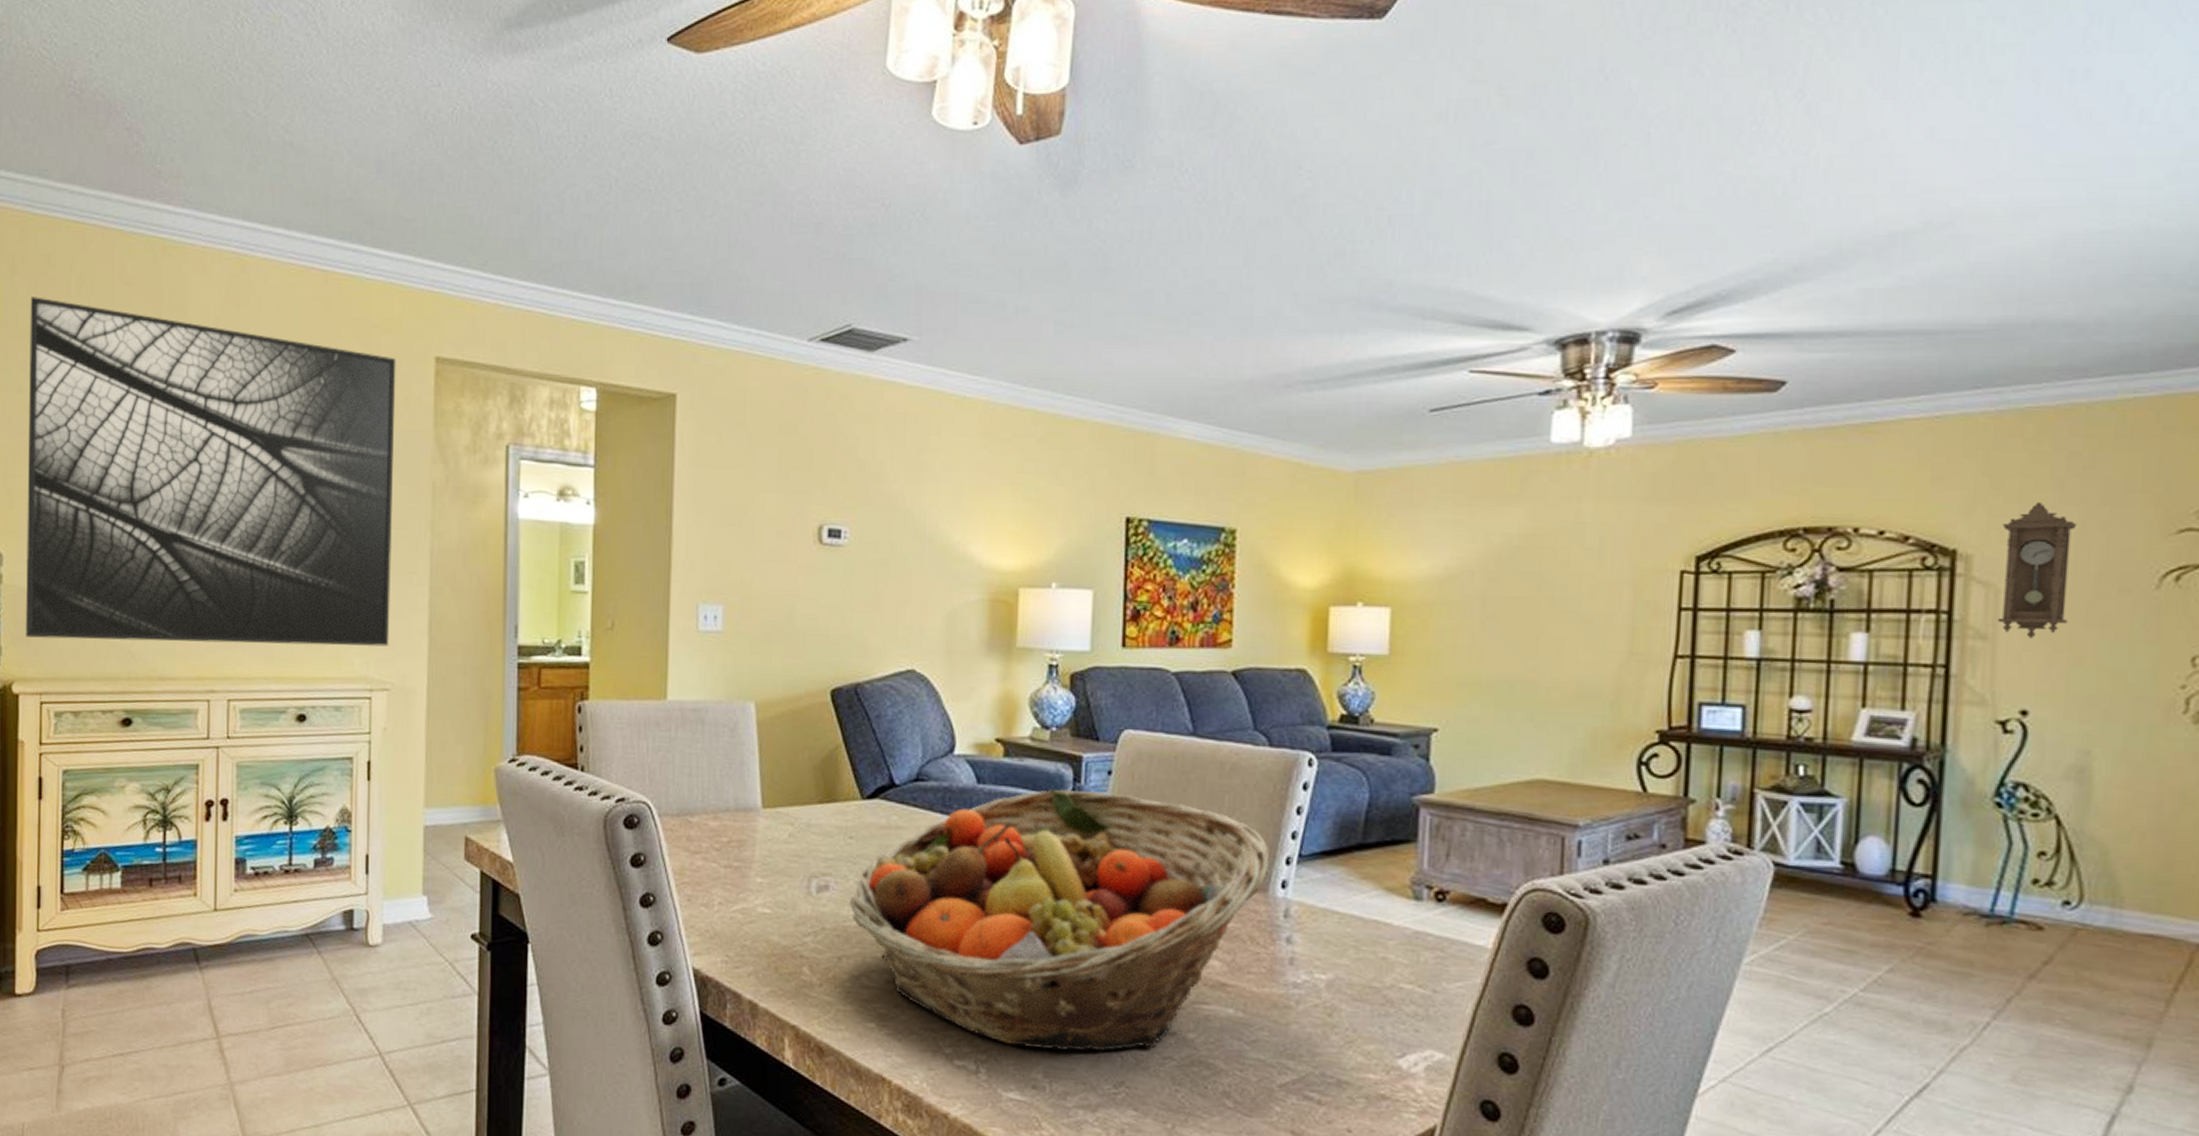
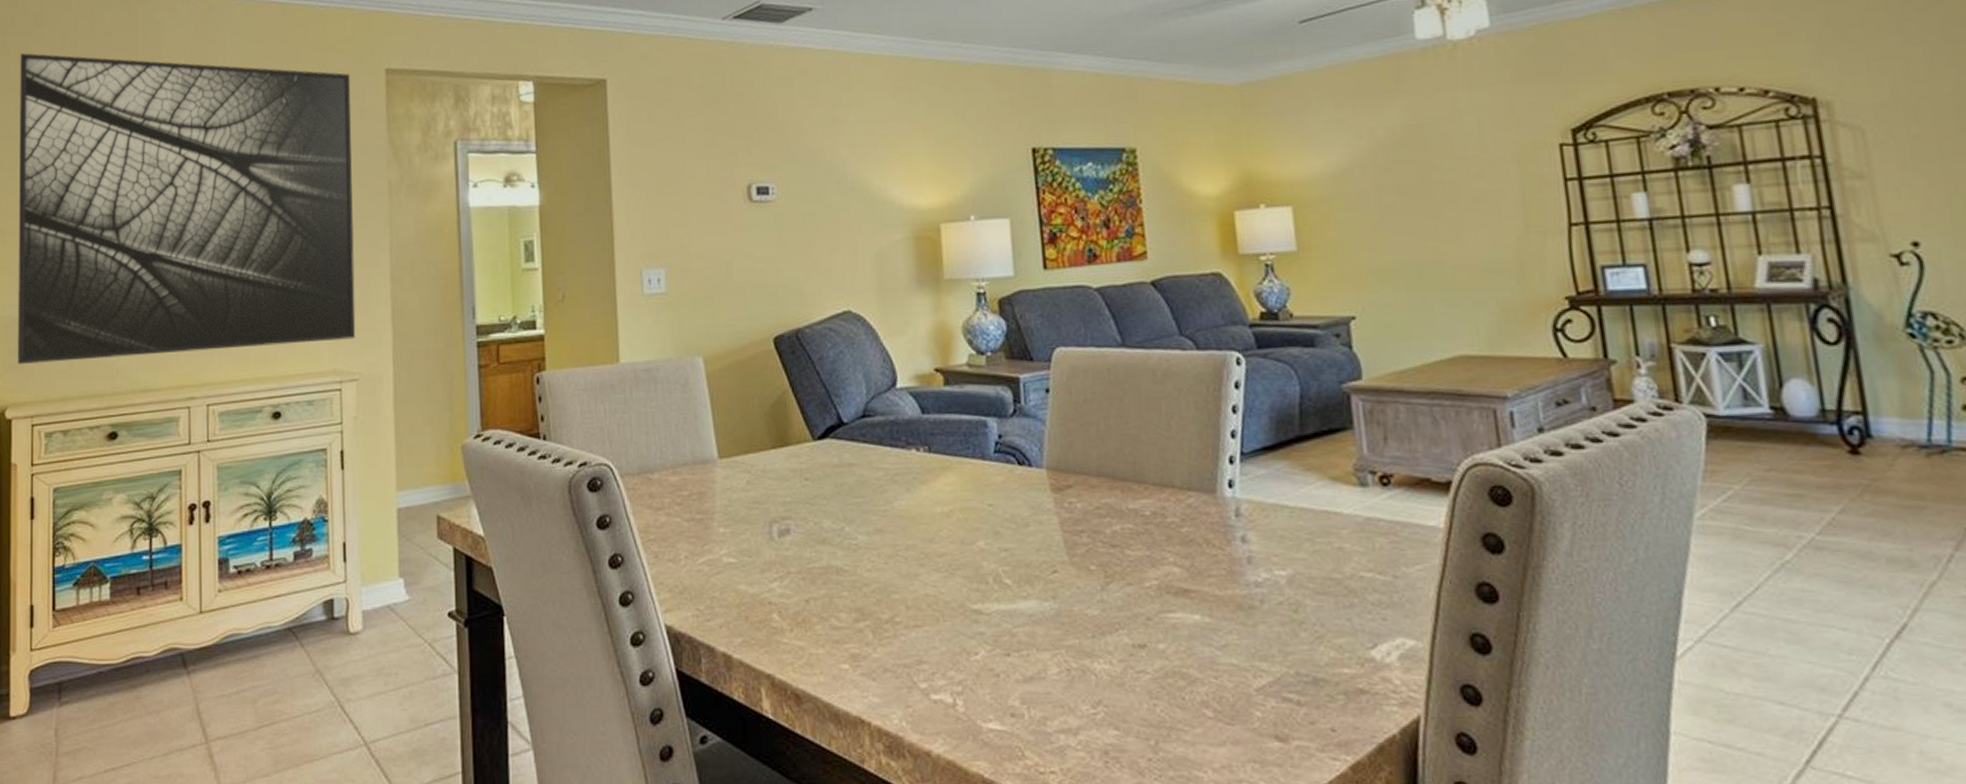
fruit basket: present [849,789,1270,1052] -> none [810,409,1214,674]
pendulum clock: present [1997,501,2077,639] -> none [1853,45,1938,173]

